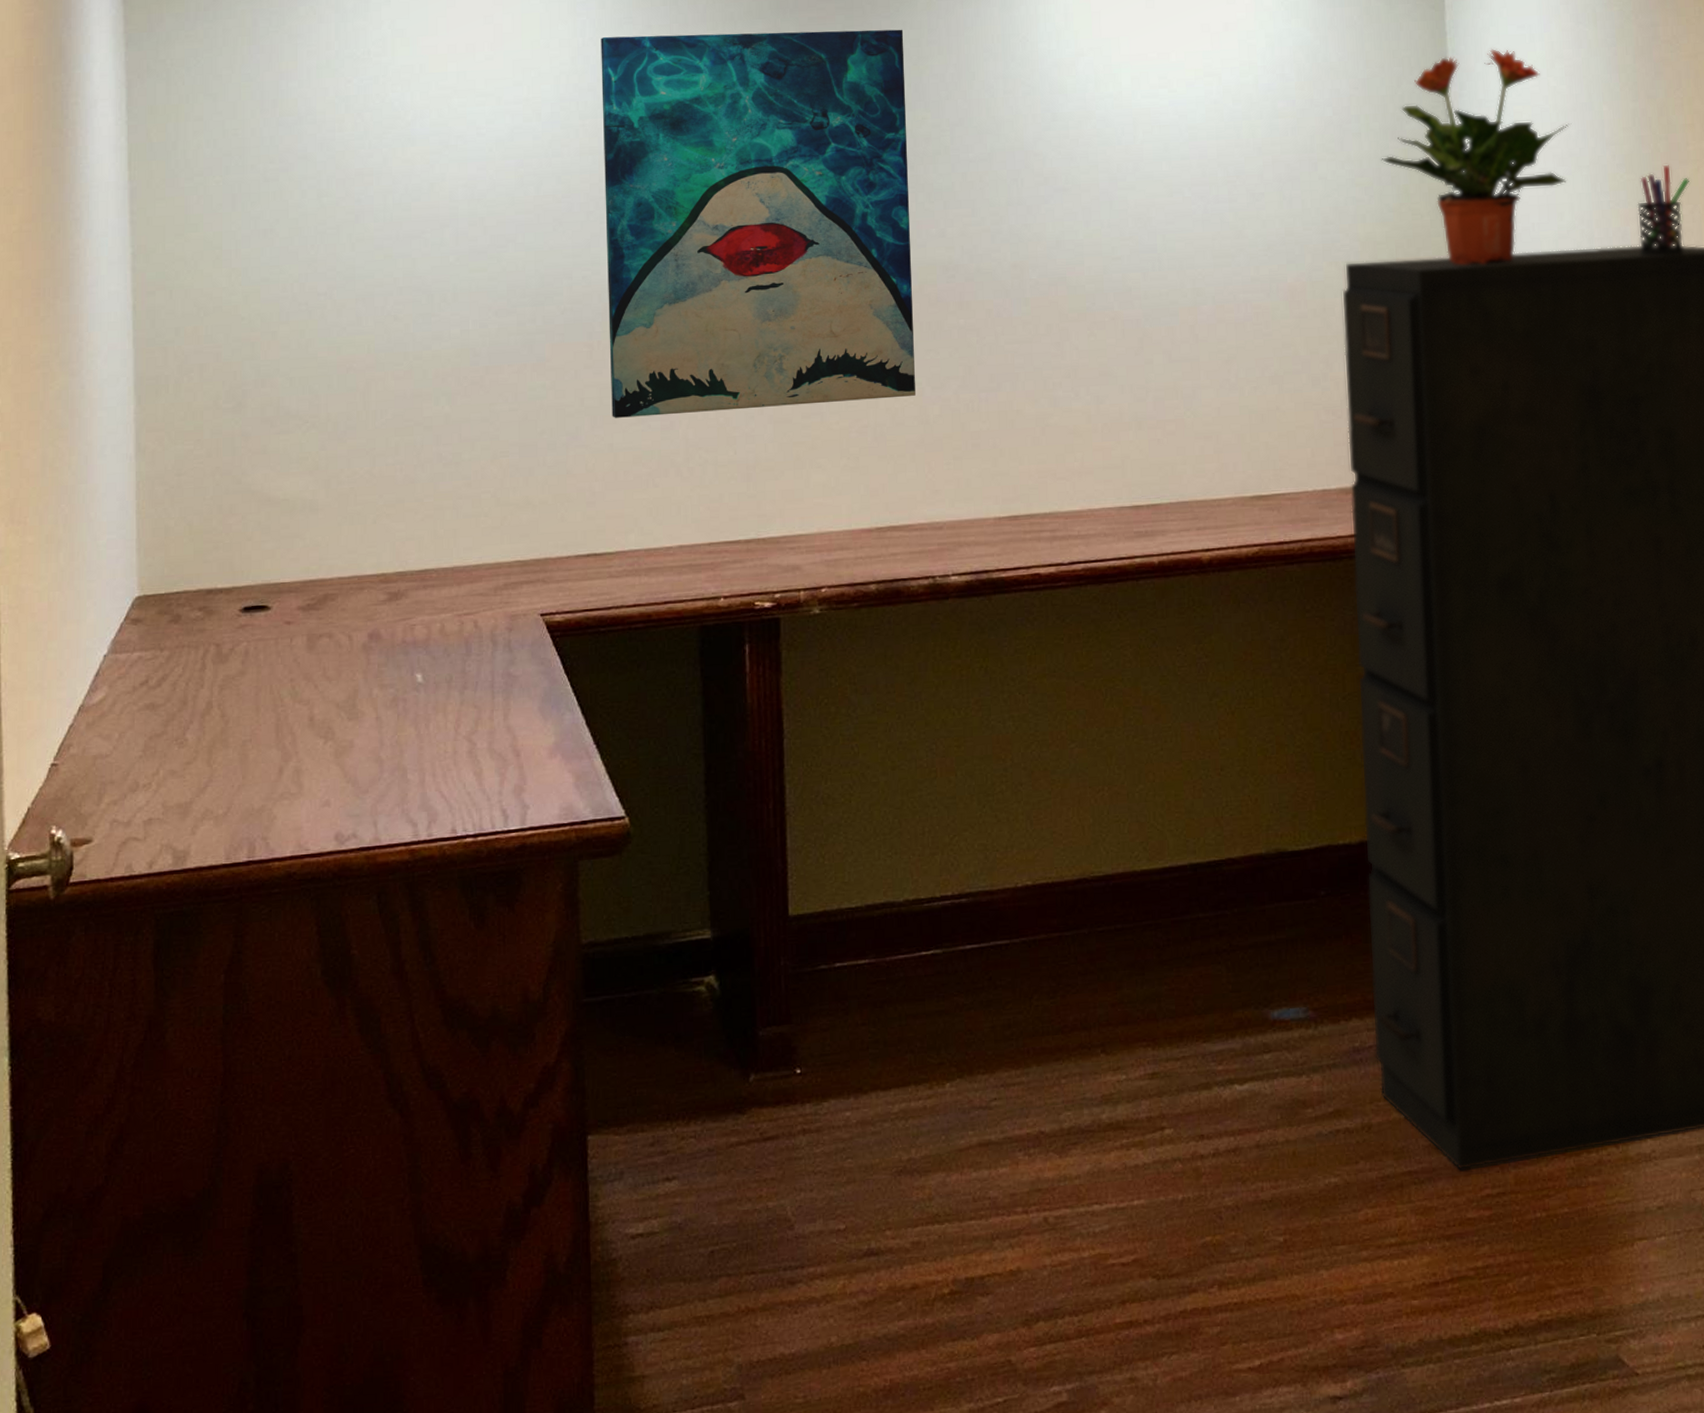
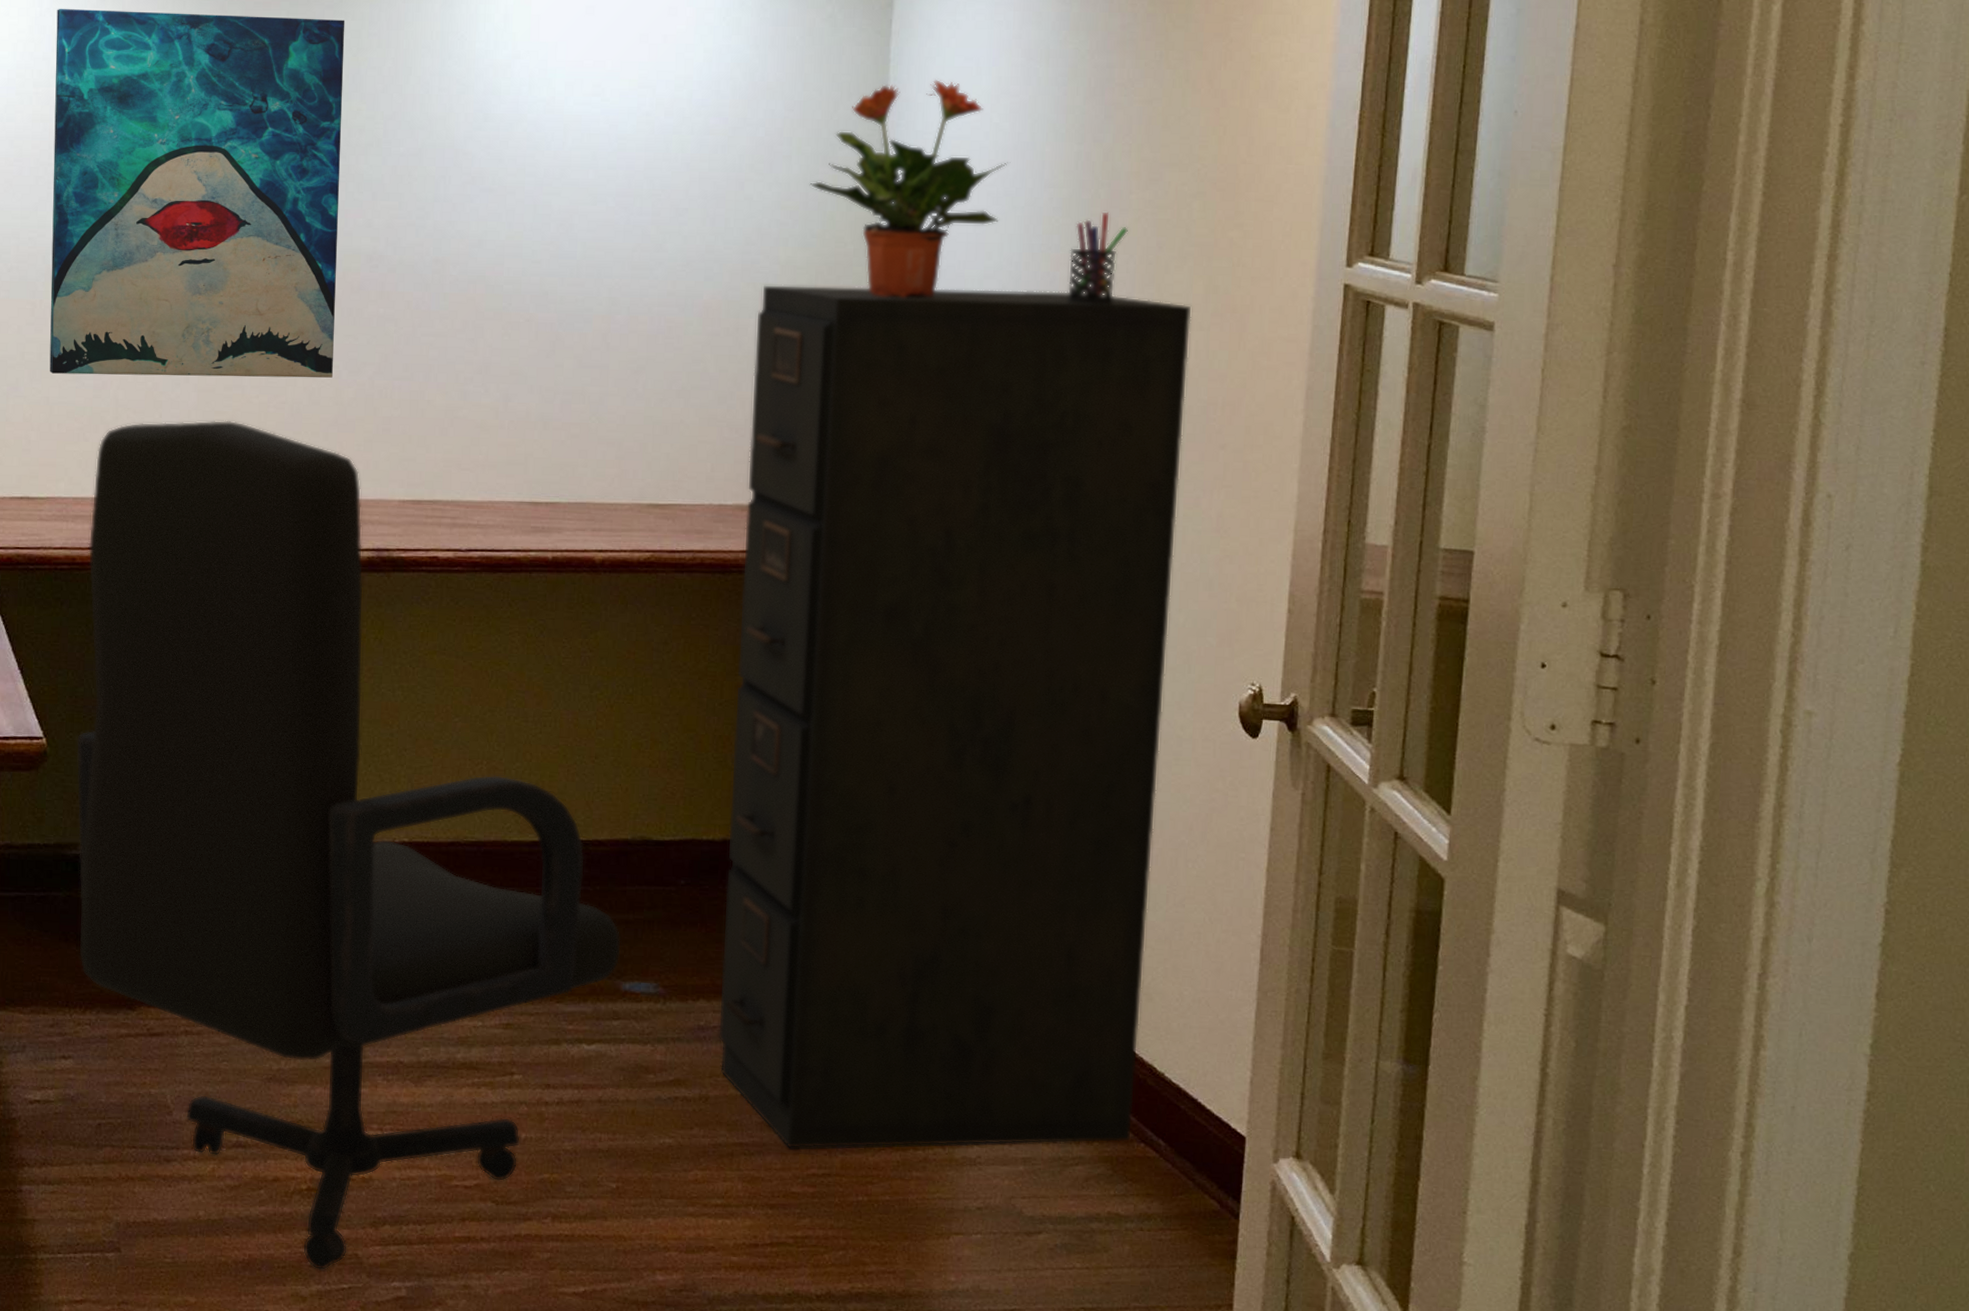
chair: none [662,450,1266,1386] -> present [75,420,621,1271]

